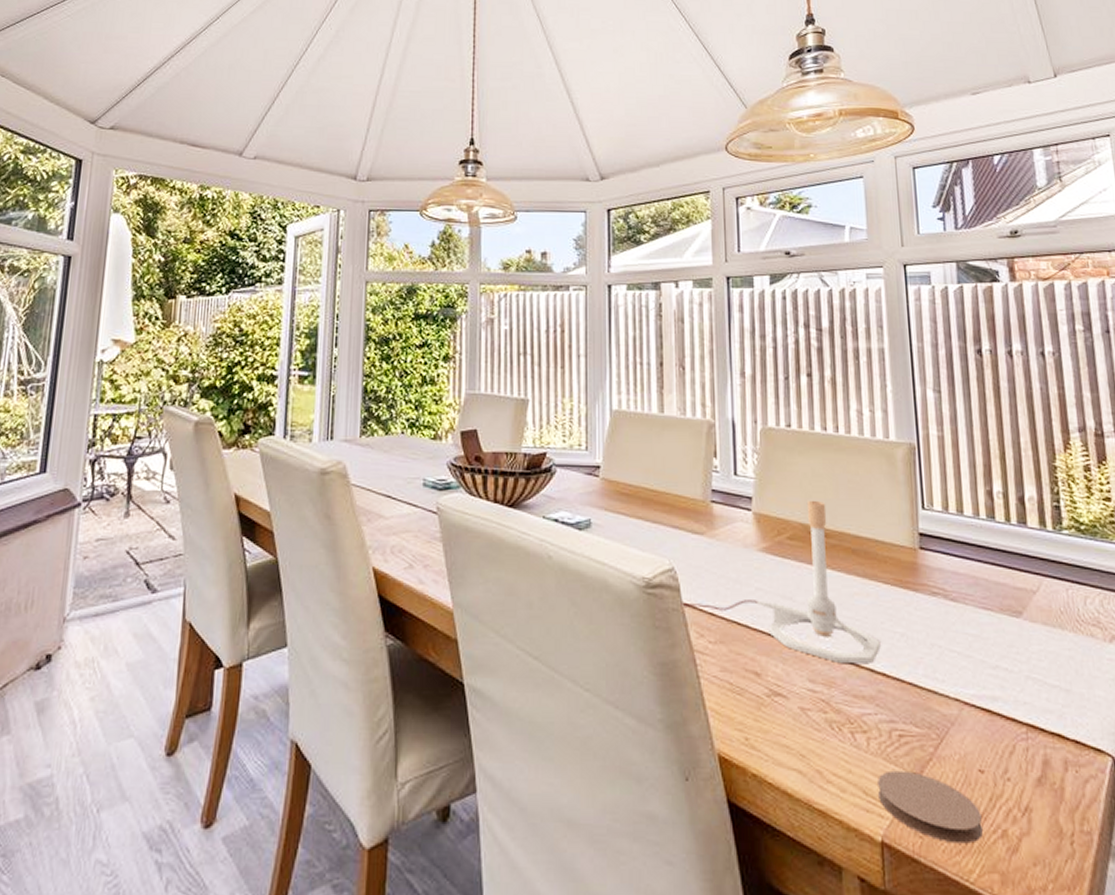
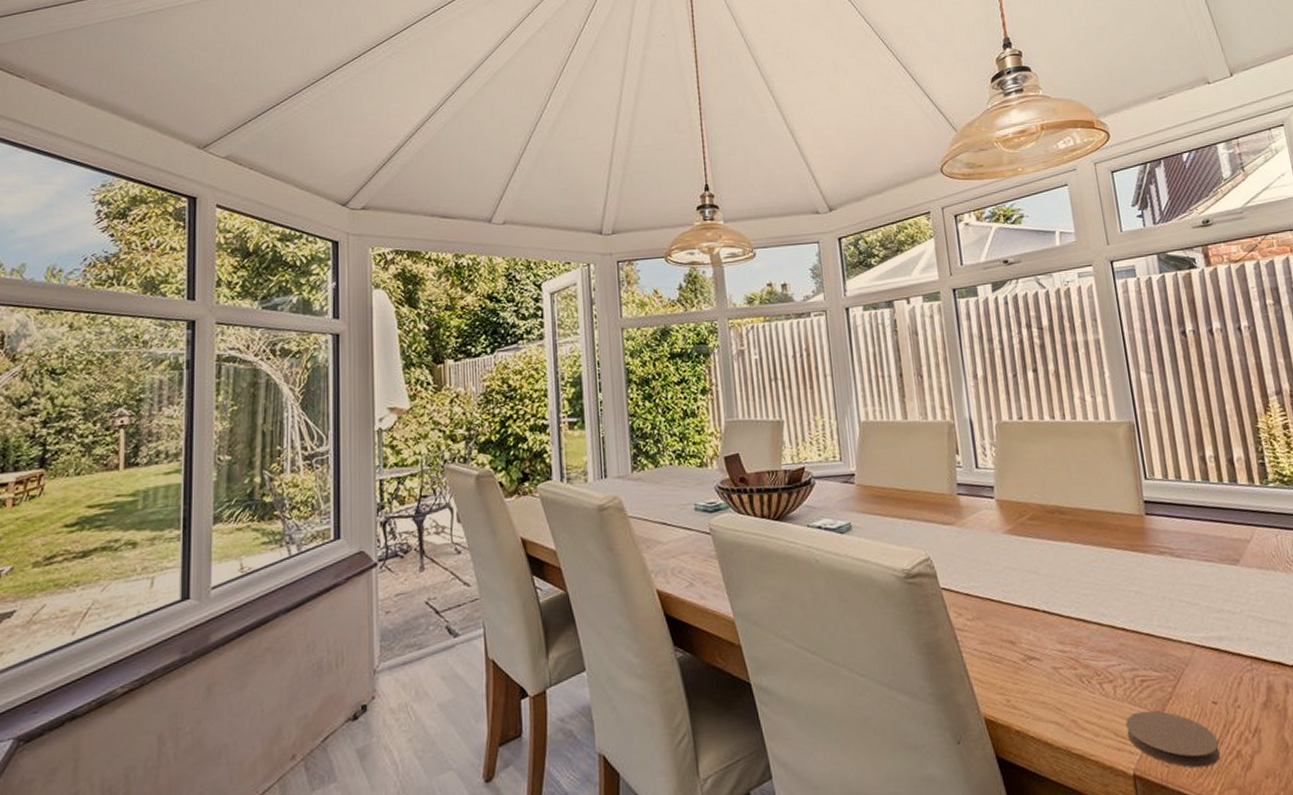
lamp base: present [680,500,881,663] -> none [938,482,1119,624]

